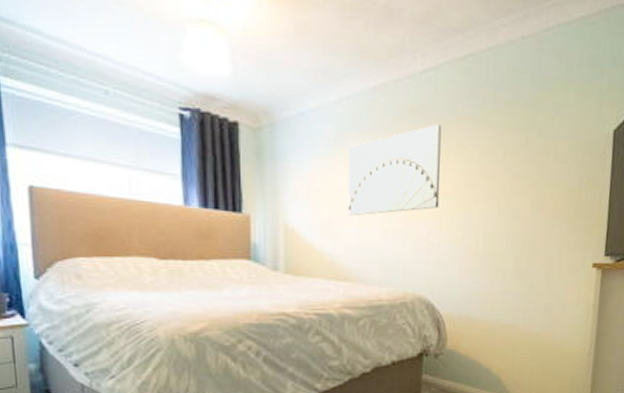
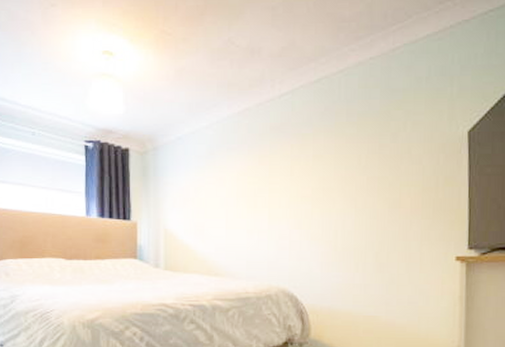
wall art: present [348,124,442,216] -> none [218,139,300,220]

